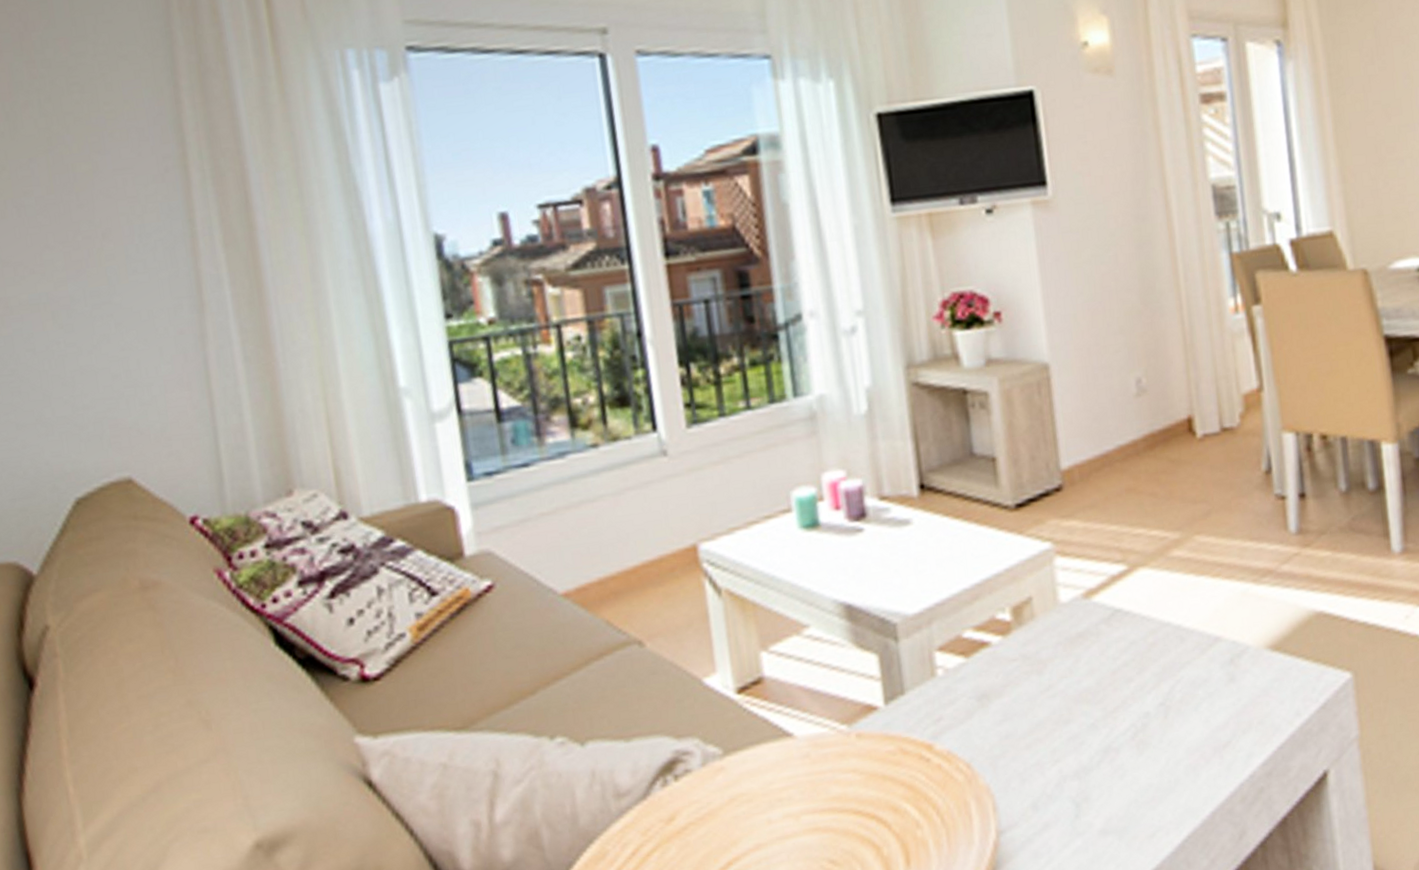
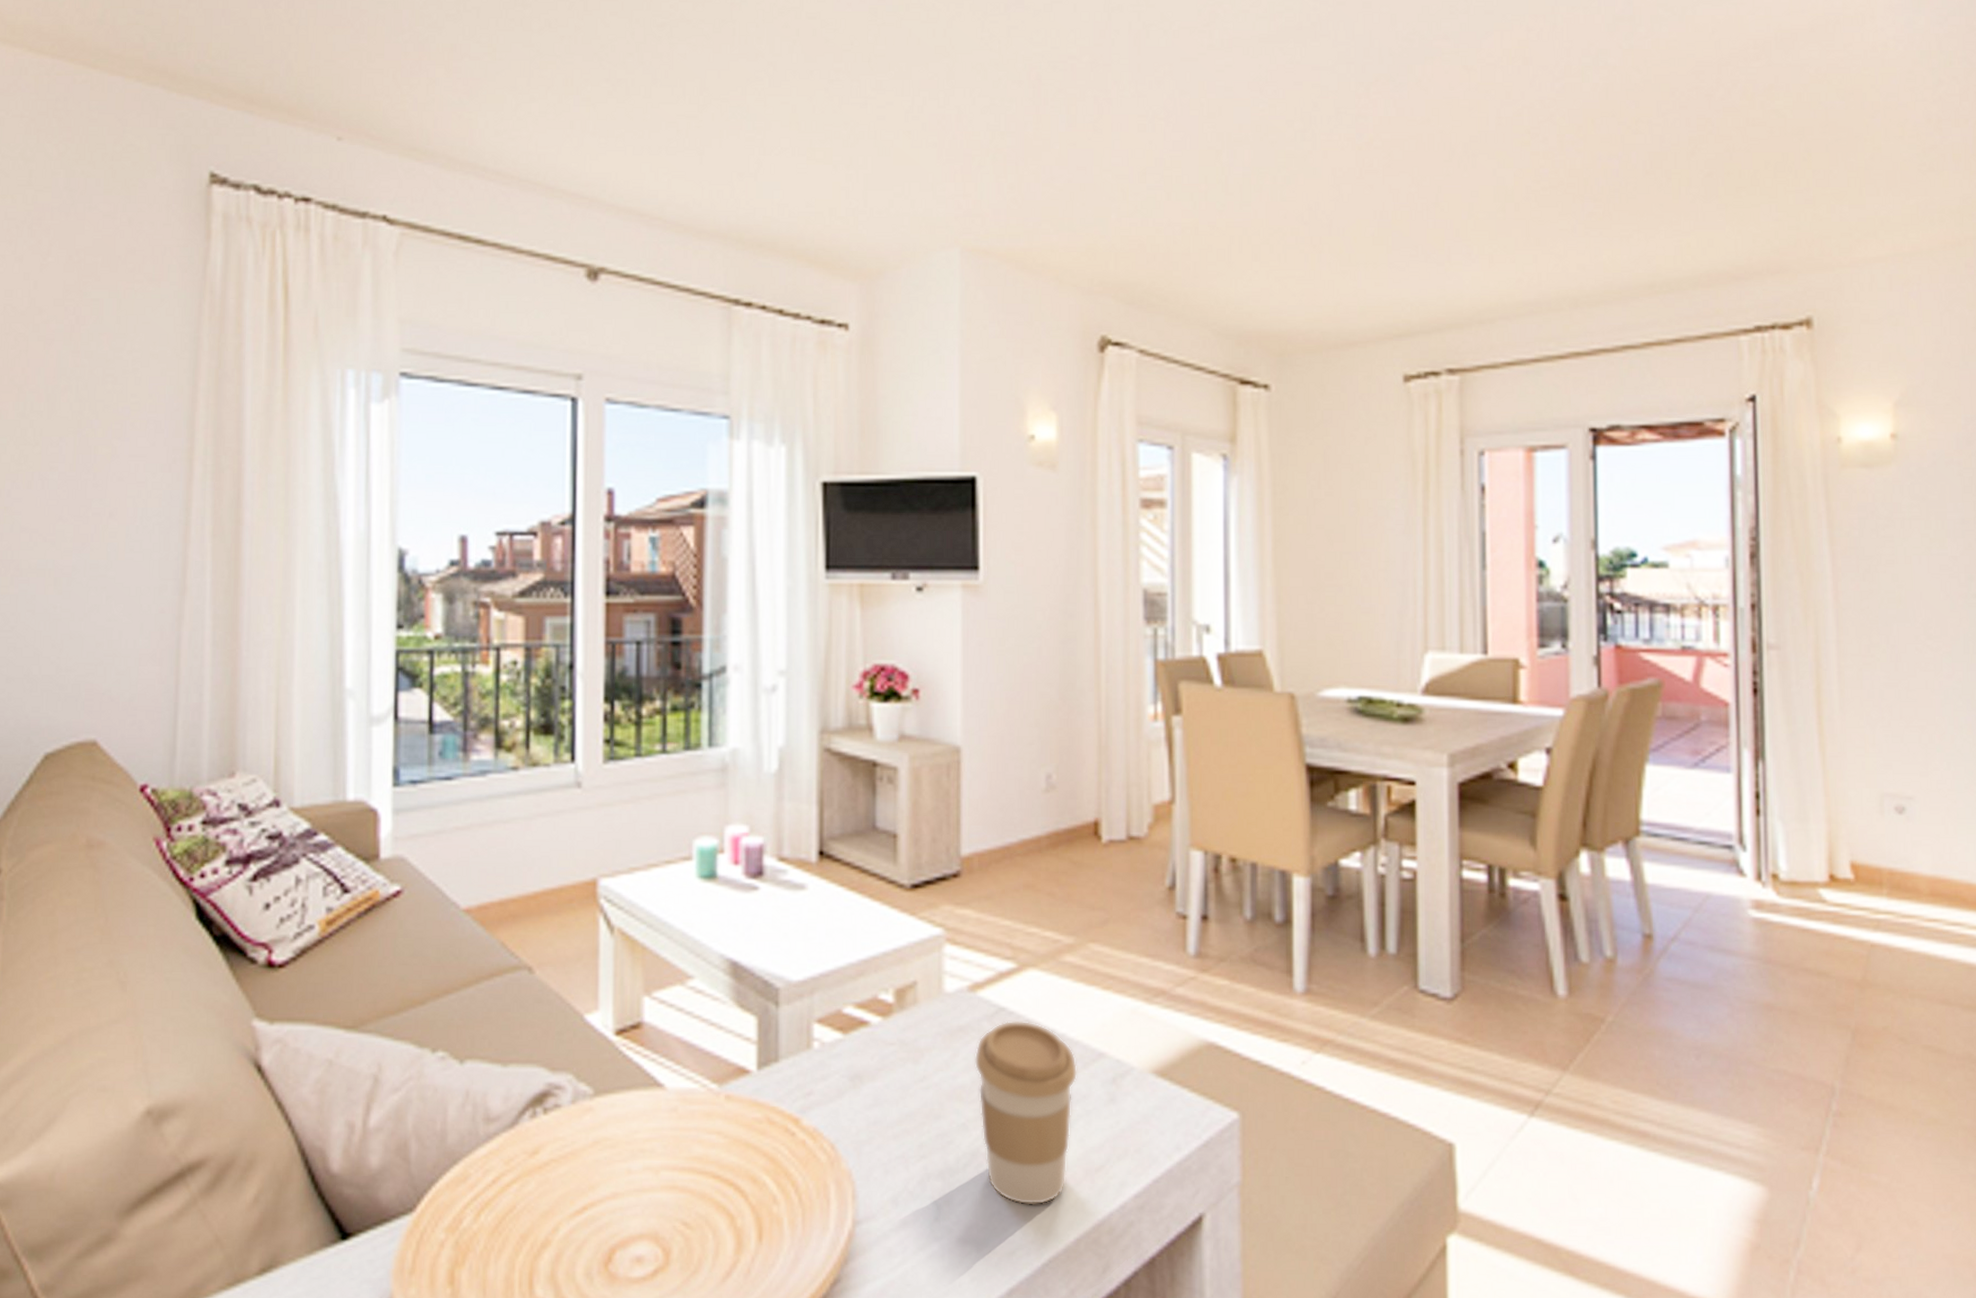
coffee cup: none [1096,618,1197,790] -> present [974,1020,1078,1205]

